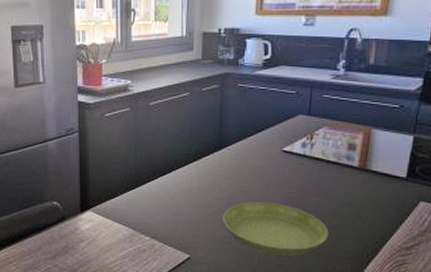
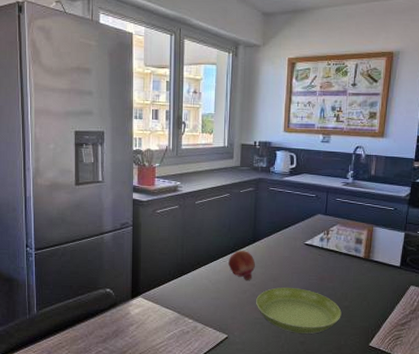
fruit: none [190,159,221,193] -> present [228,250,255,280]

